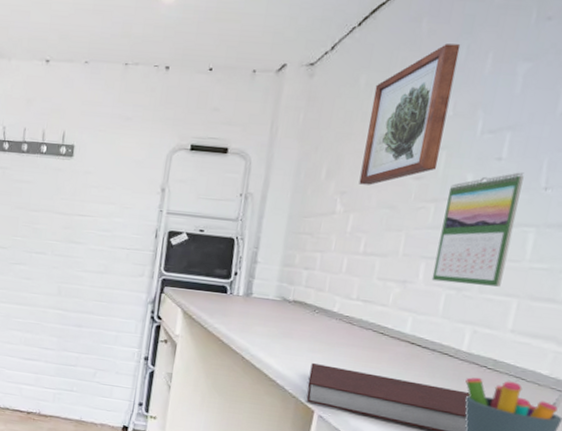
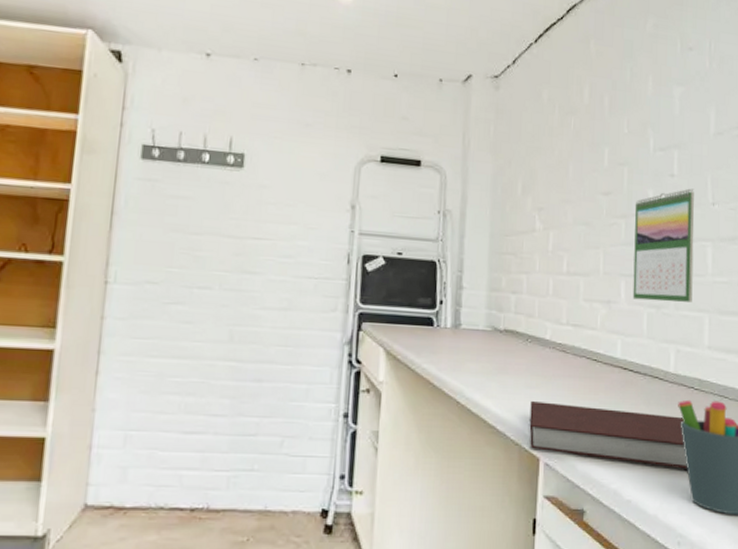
wall art: present [359,43,461,185] -> none [554,65,625,201]

